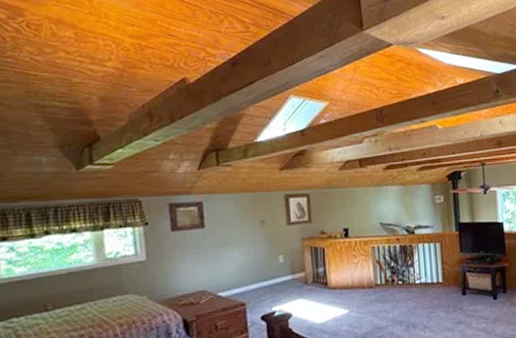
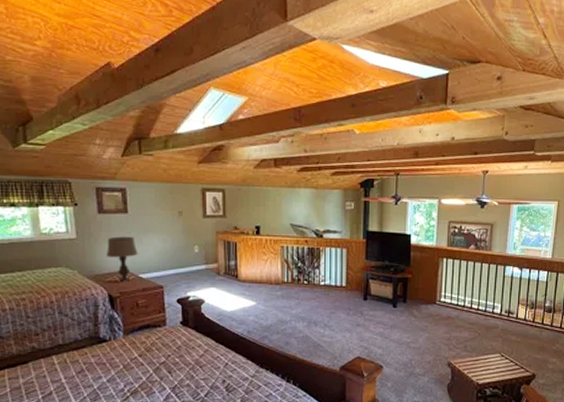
table lamp: none [181,252,217,304] -> present [107,236,138,282]

